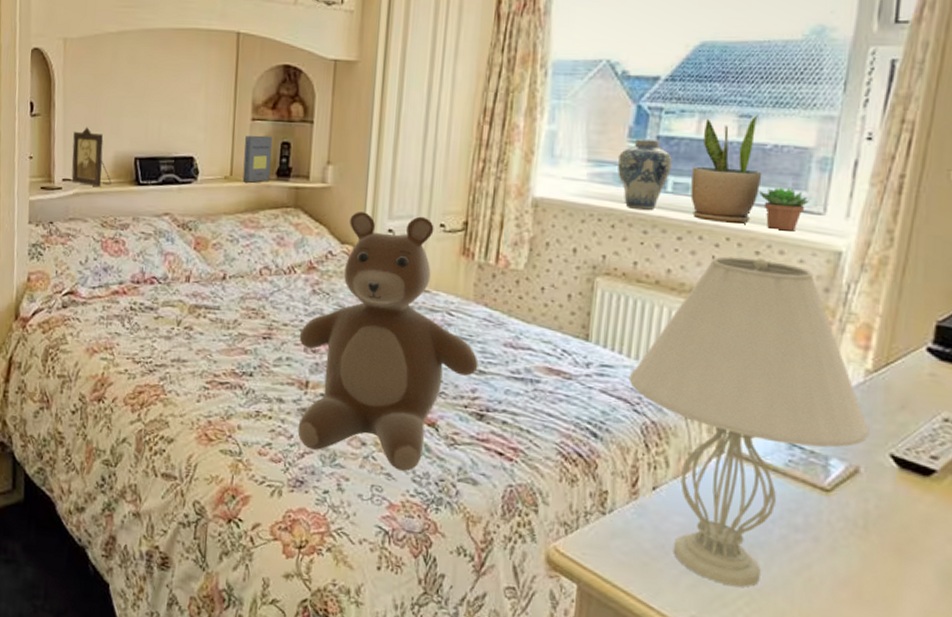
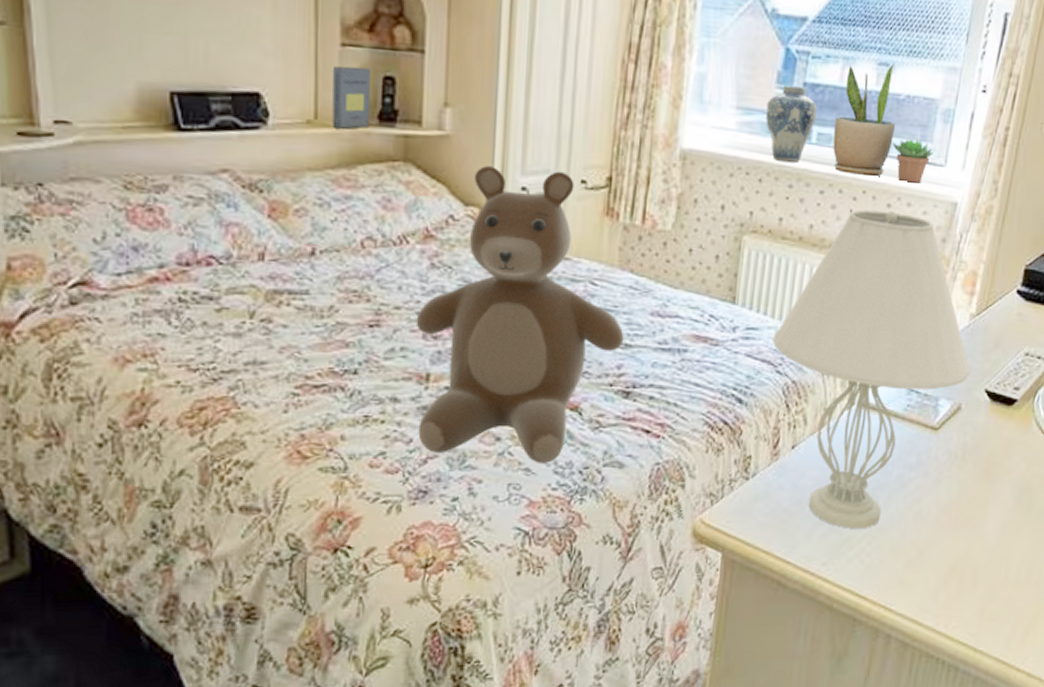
photo frame: present [71,127,111,187] -> none [67,45,135,132]

